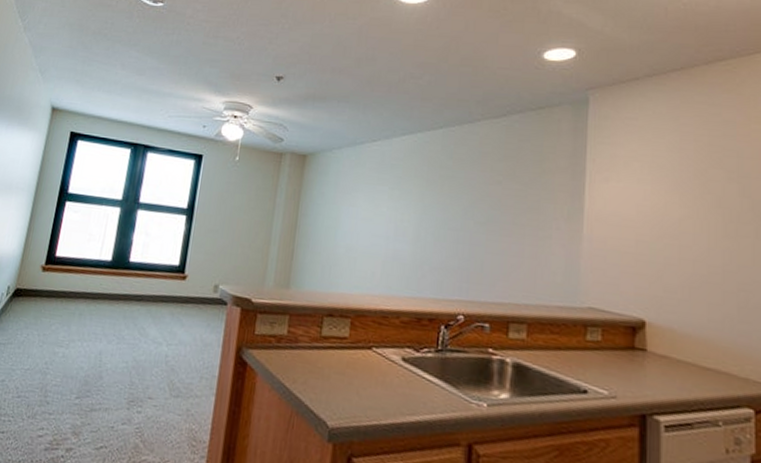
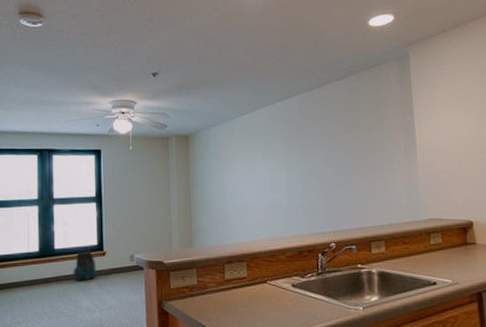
vacuum cleaner: none [145,266,173,306] -> present [73,247,97,281]

